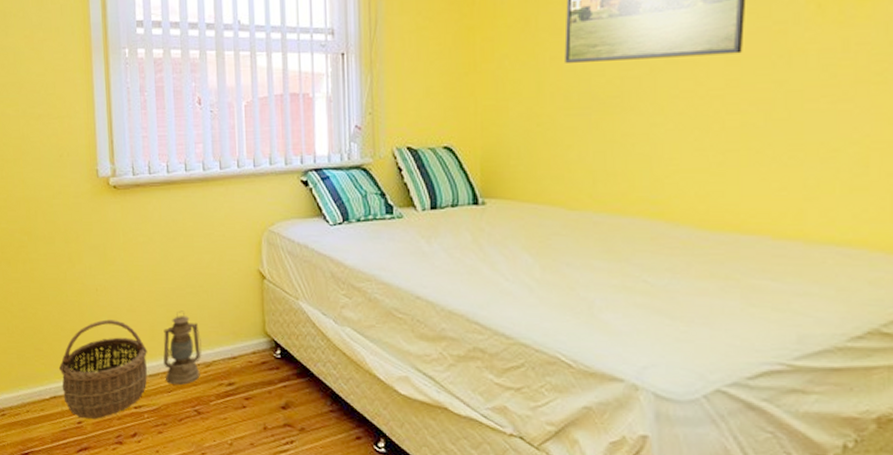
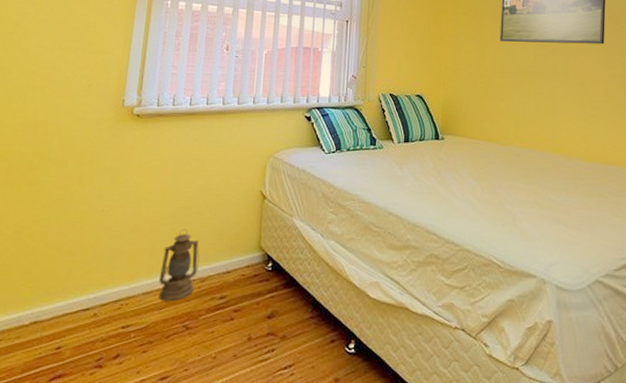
wicker basket: present [58,319,147,420] -> none [45,239,145,344]

